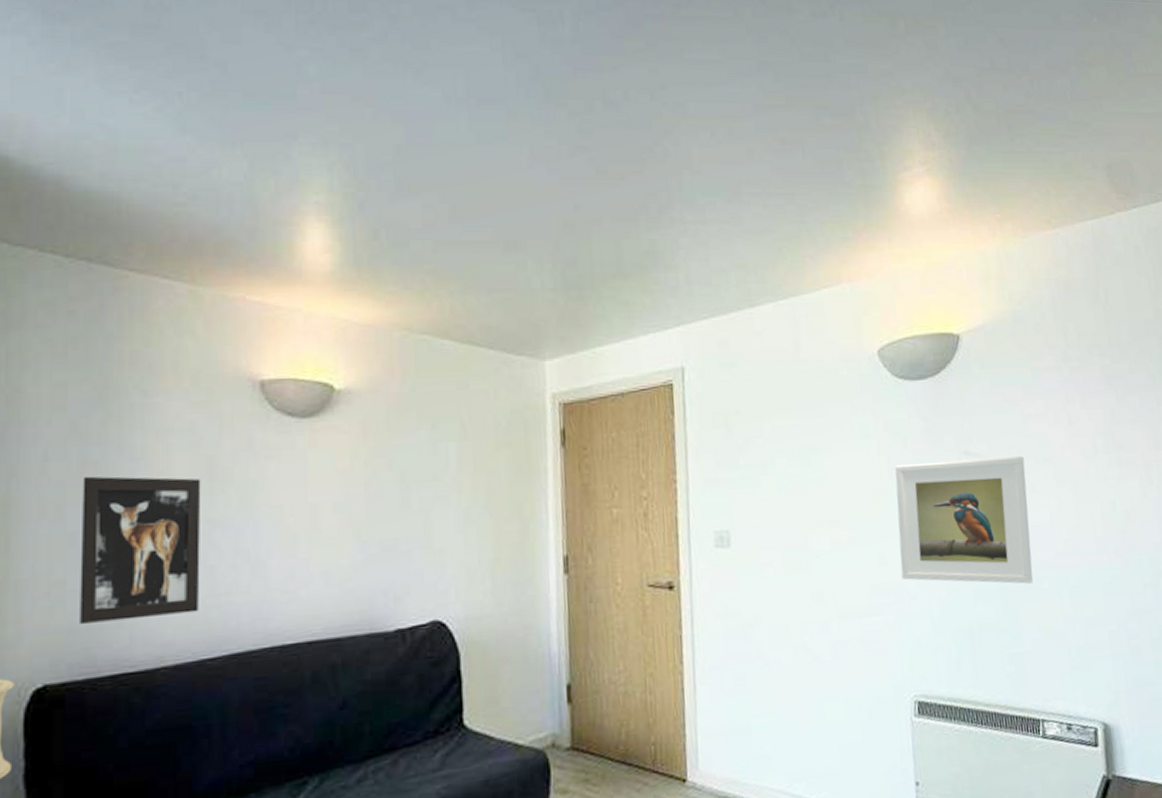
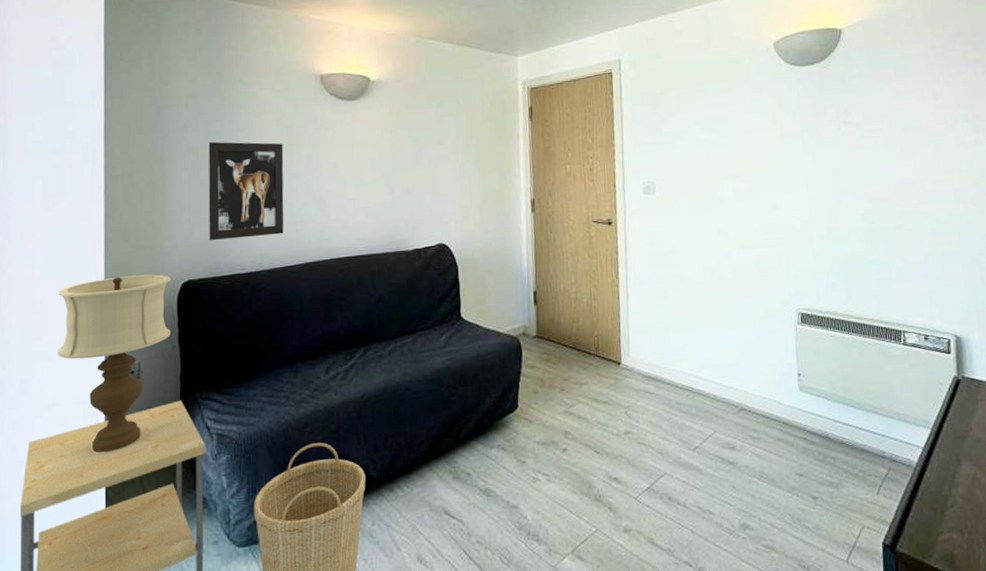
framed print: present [895,456,1033,584] -> none [786,125,899,226]

